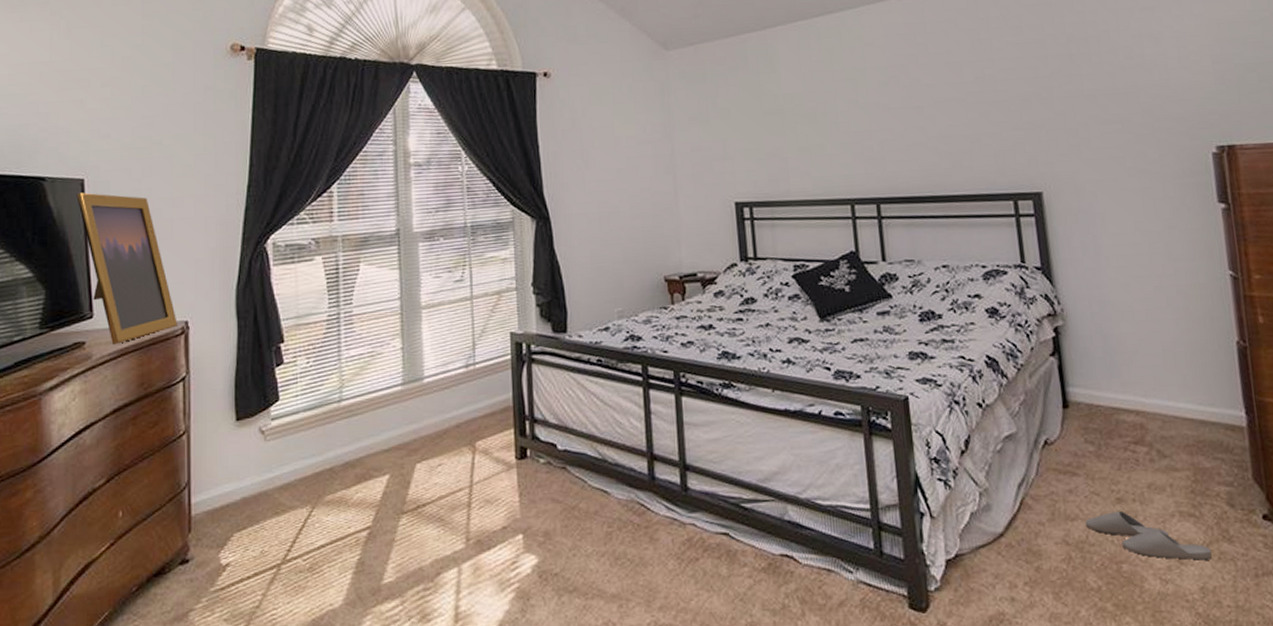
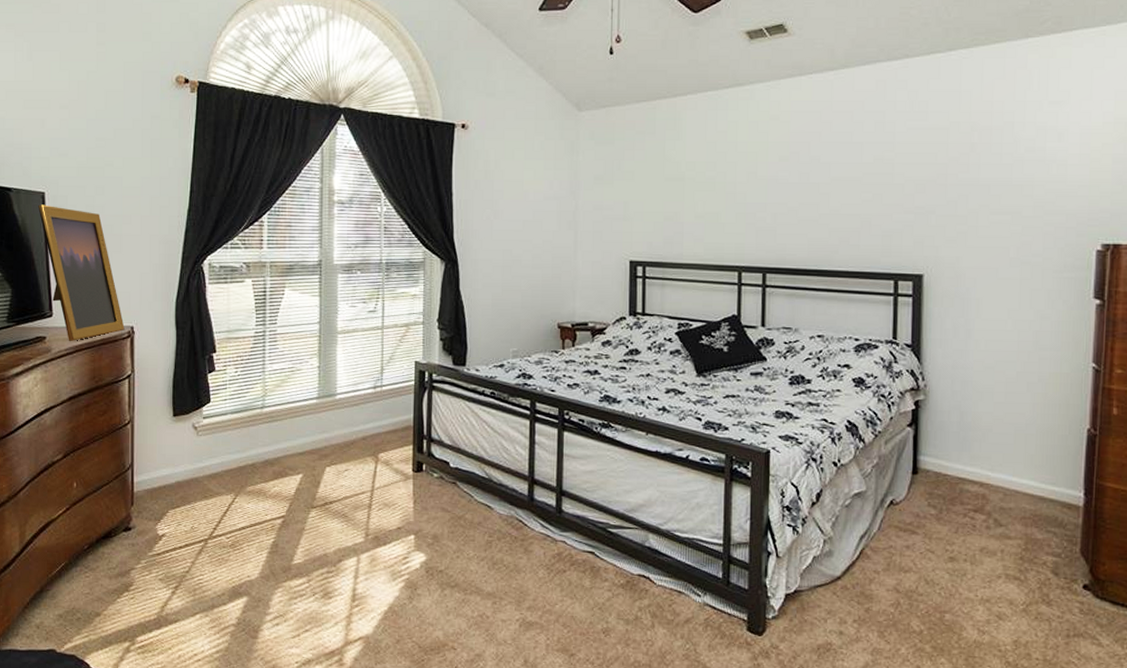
slippers: present [1085,511,1212,561] -> none [917,568,1029,618]

